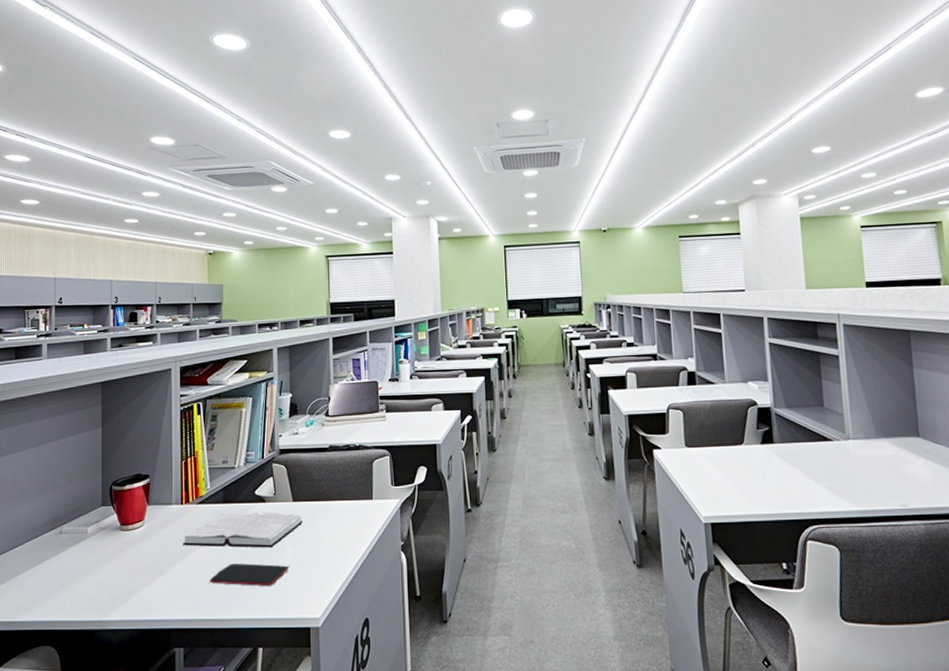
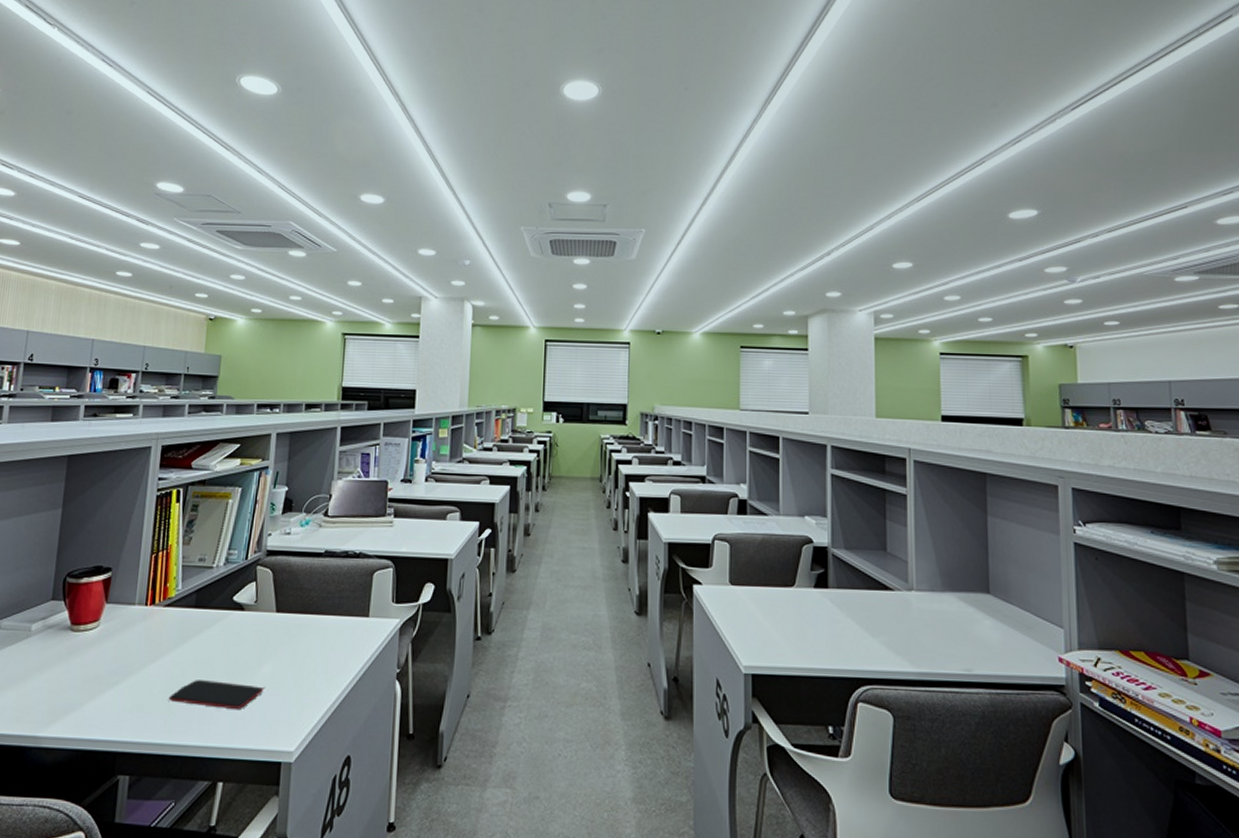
hardback book: present [183,512,304,548] -> none [142,620,286,665]

